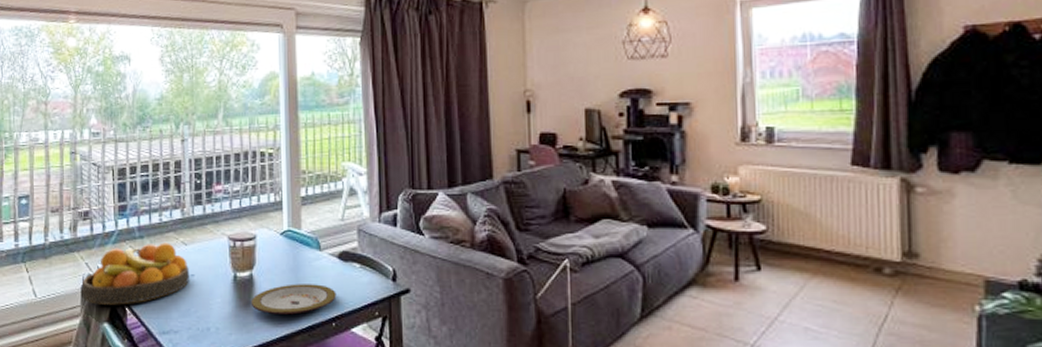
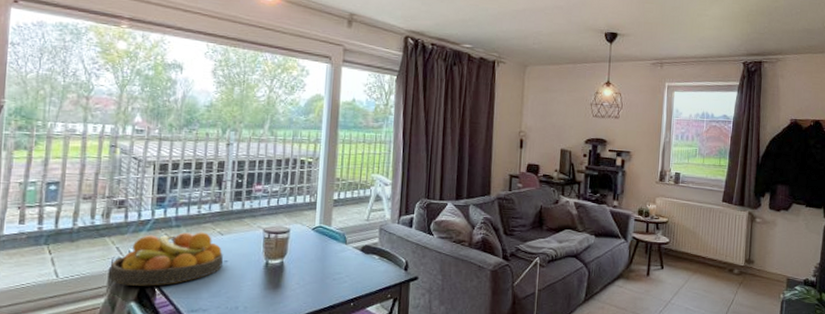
plate: present [250,284,337,315] -> none [279,270,357,296]

